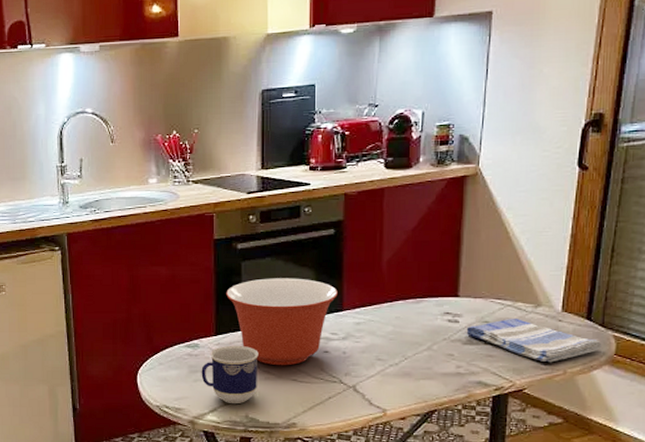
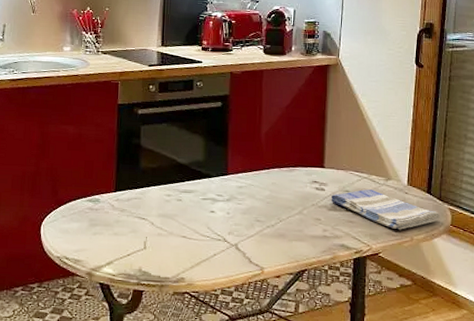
cup: present [201,345,259,403] -> none [100,201,153,257]
mixing bowl: present [226,278,338,366] -> none [126,142,223,223]

